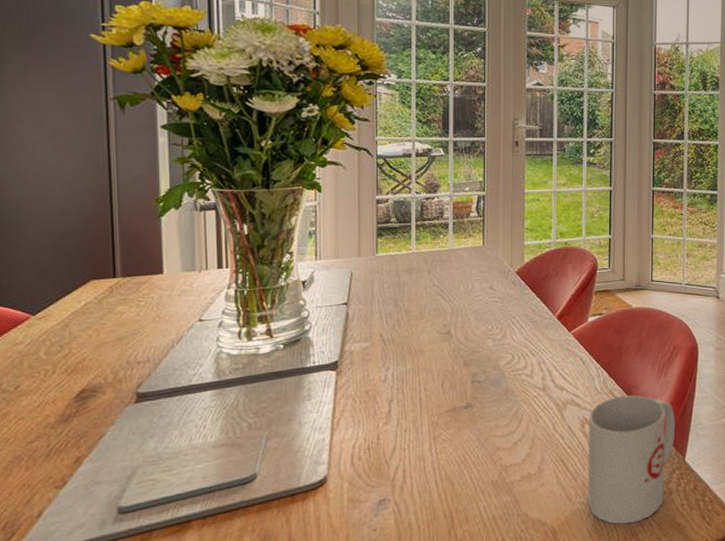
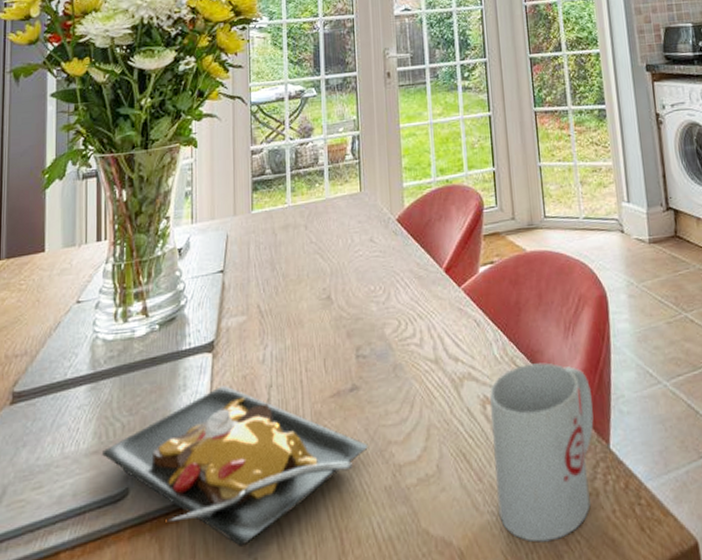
plate: none [230,398,479,520] -> present [102,385,368,546]

